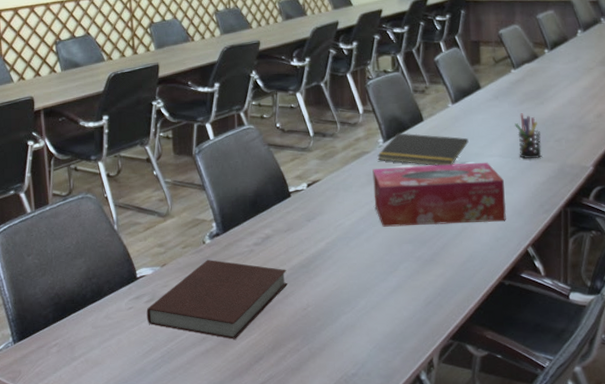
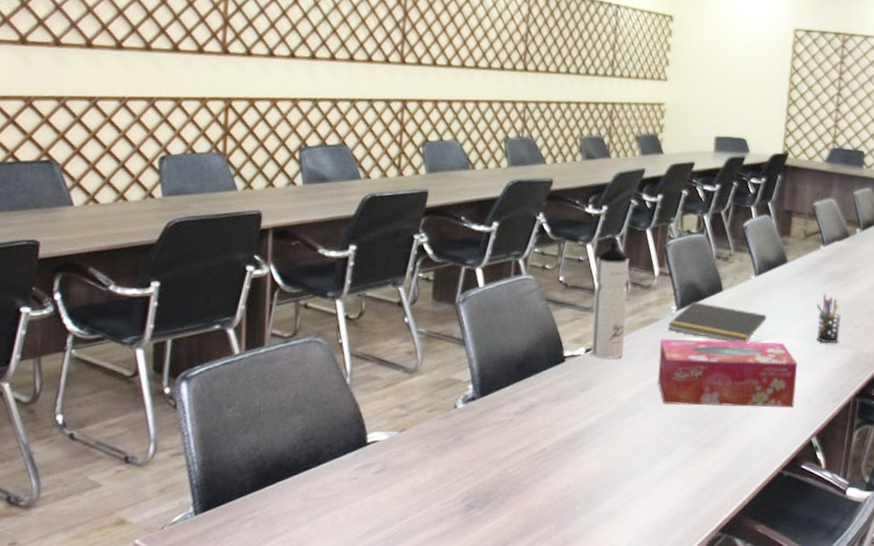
notebook: present [146,260,288,340] -> none [373,427,549,522]
water bottle: none [306,89,341,191] -> present [591,243,629,359]

